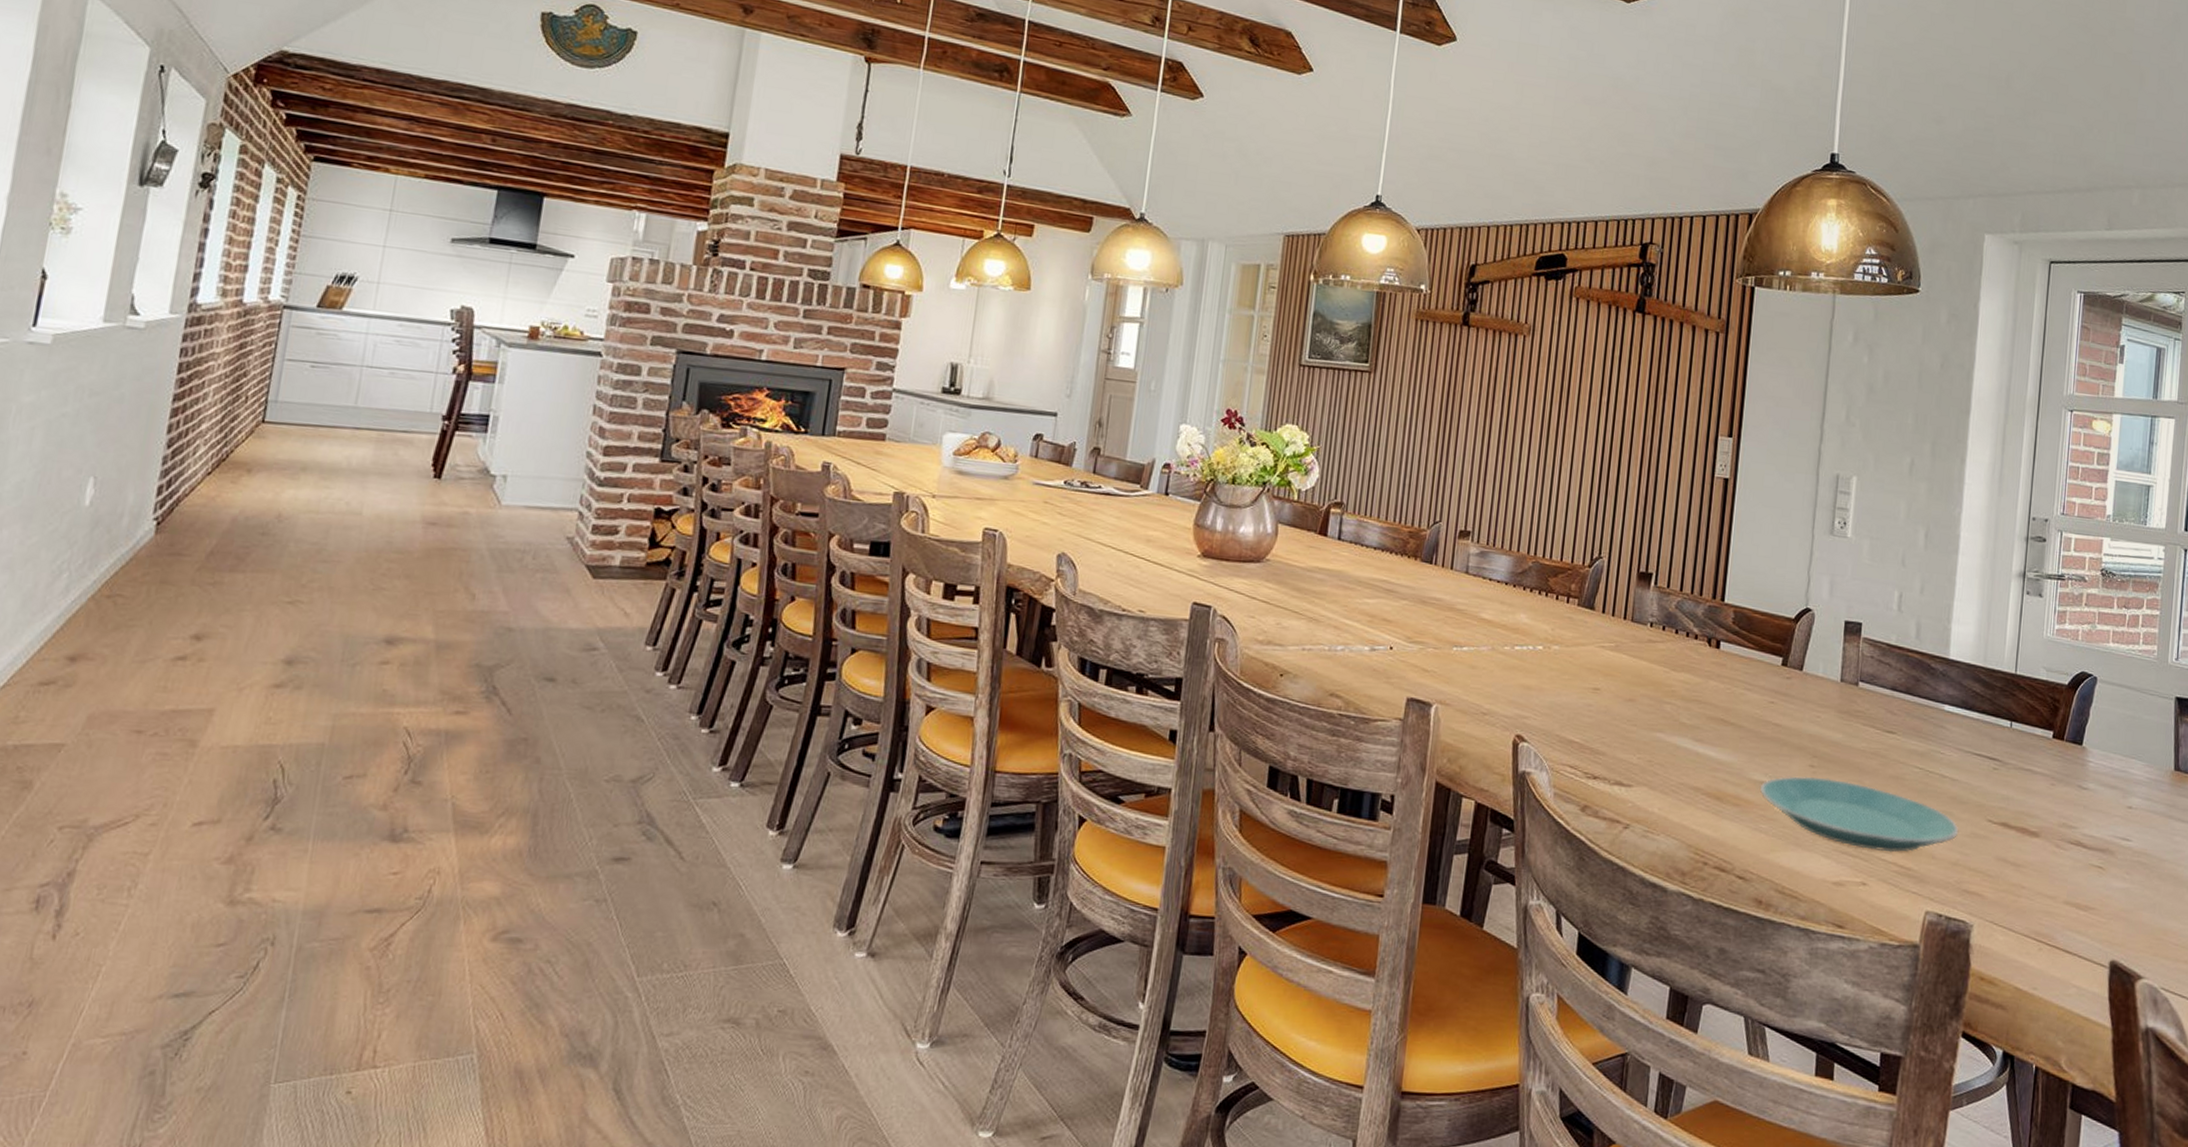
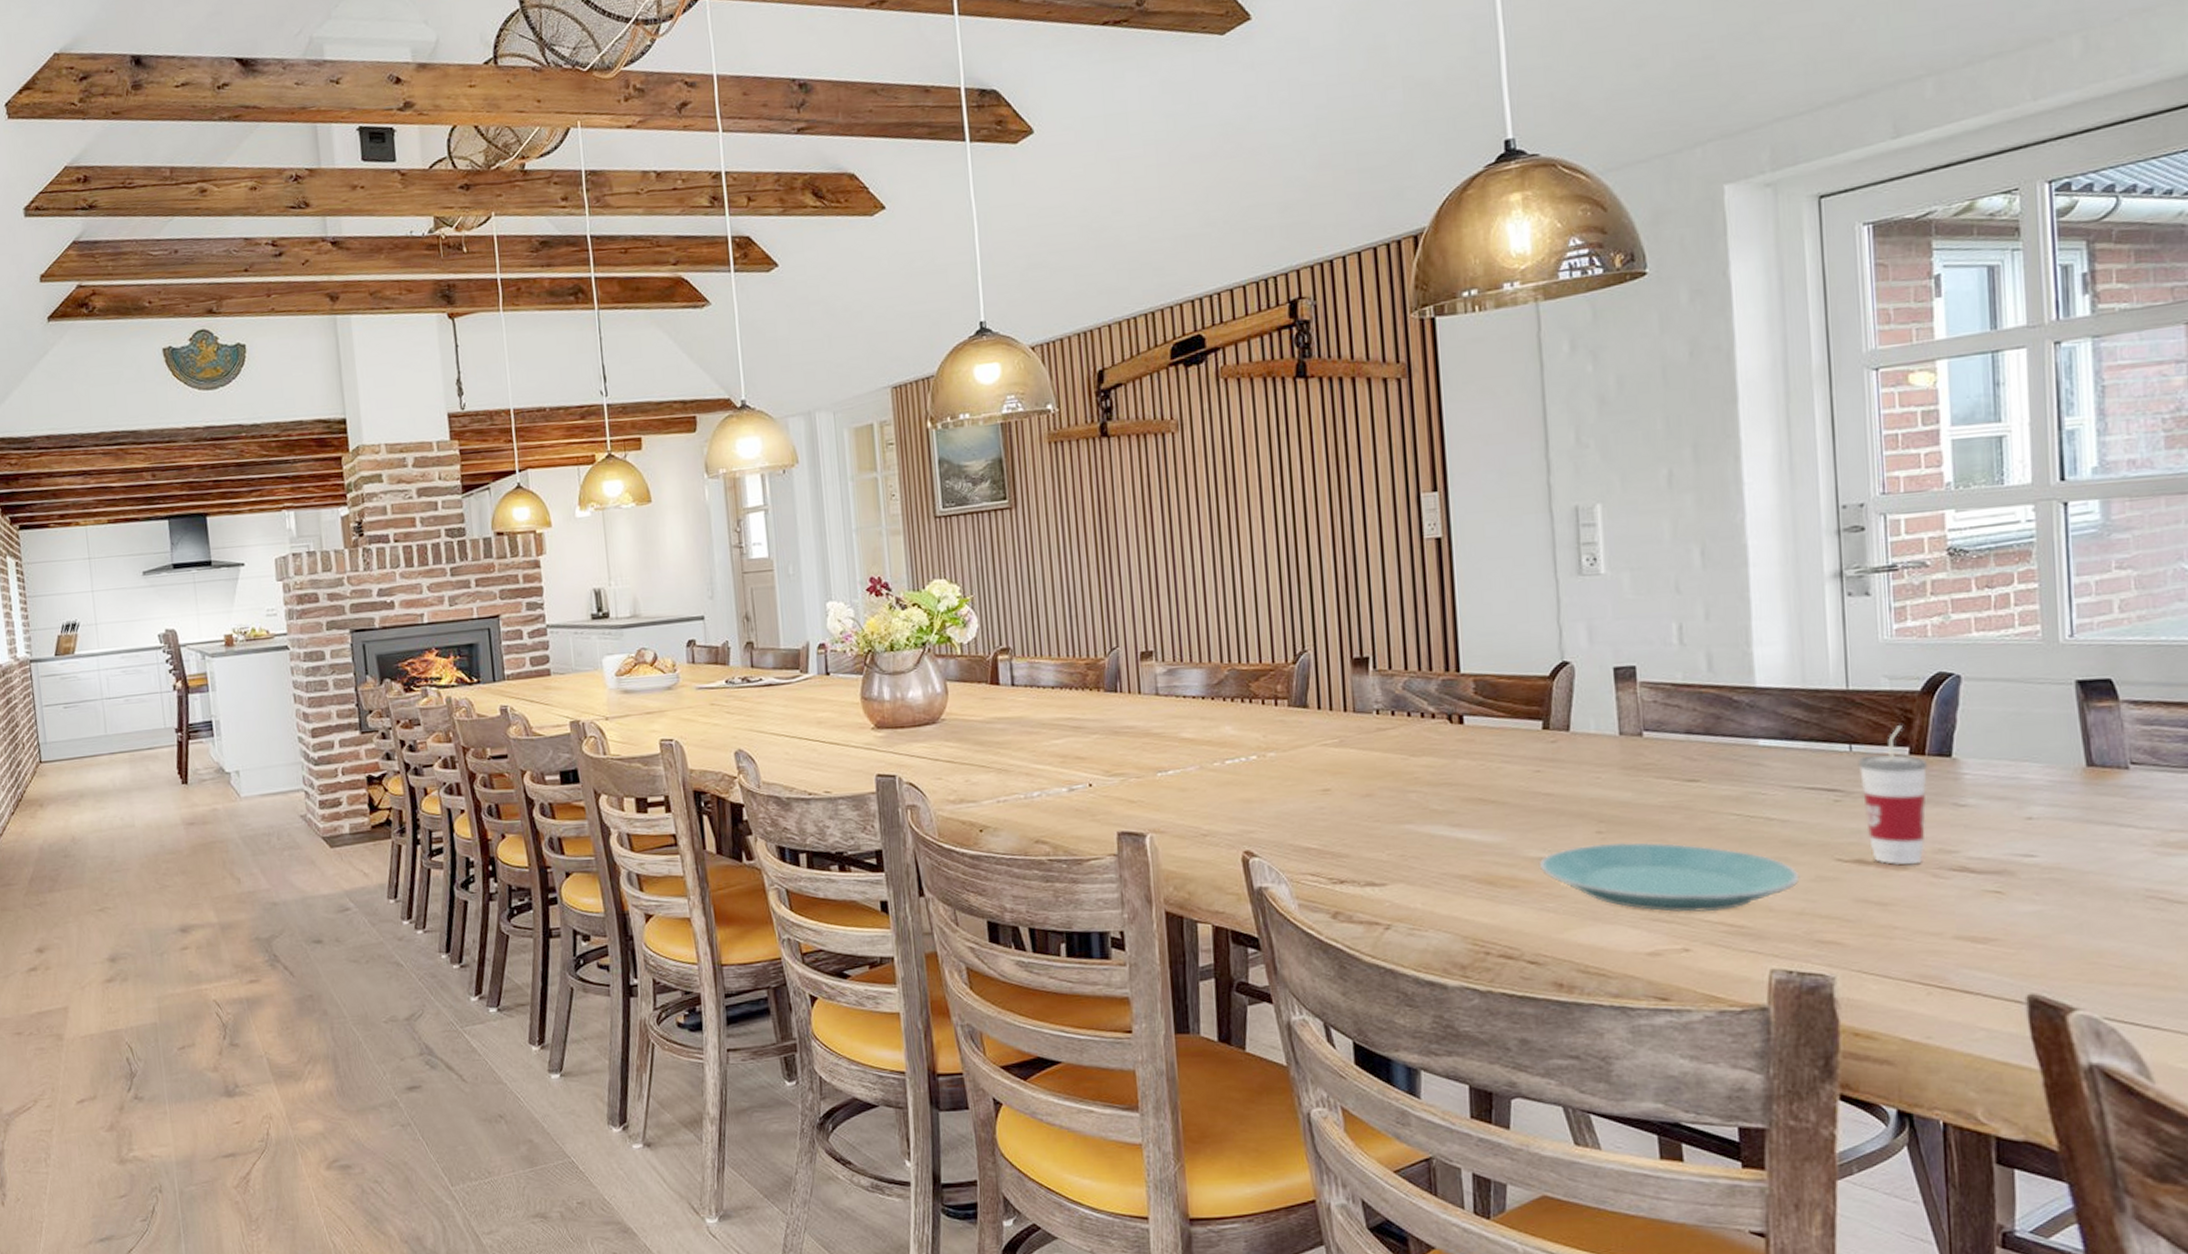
cup: none [2013,712,2065,834] -> present [1857,725,1928,865]

